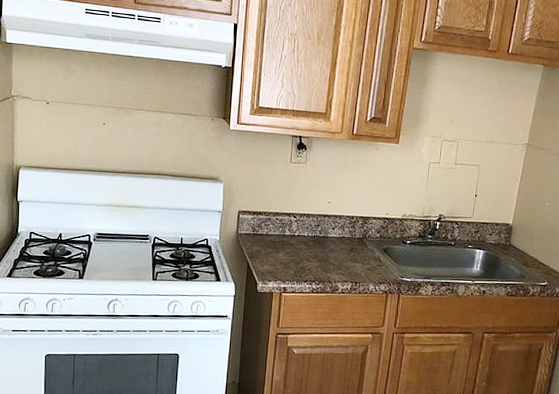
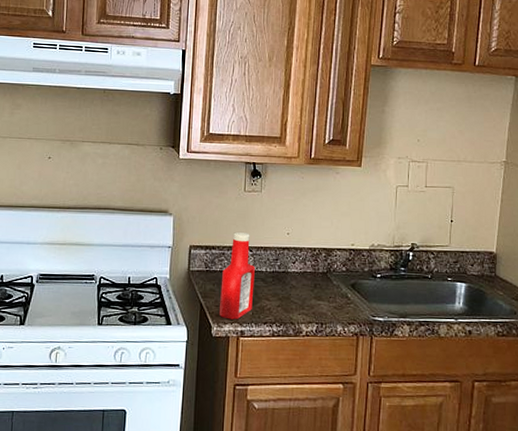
ketchup bottle: none [265,199,298,278] -> present [219,231,255,320]

